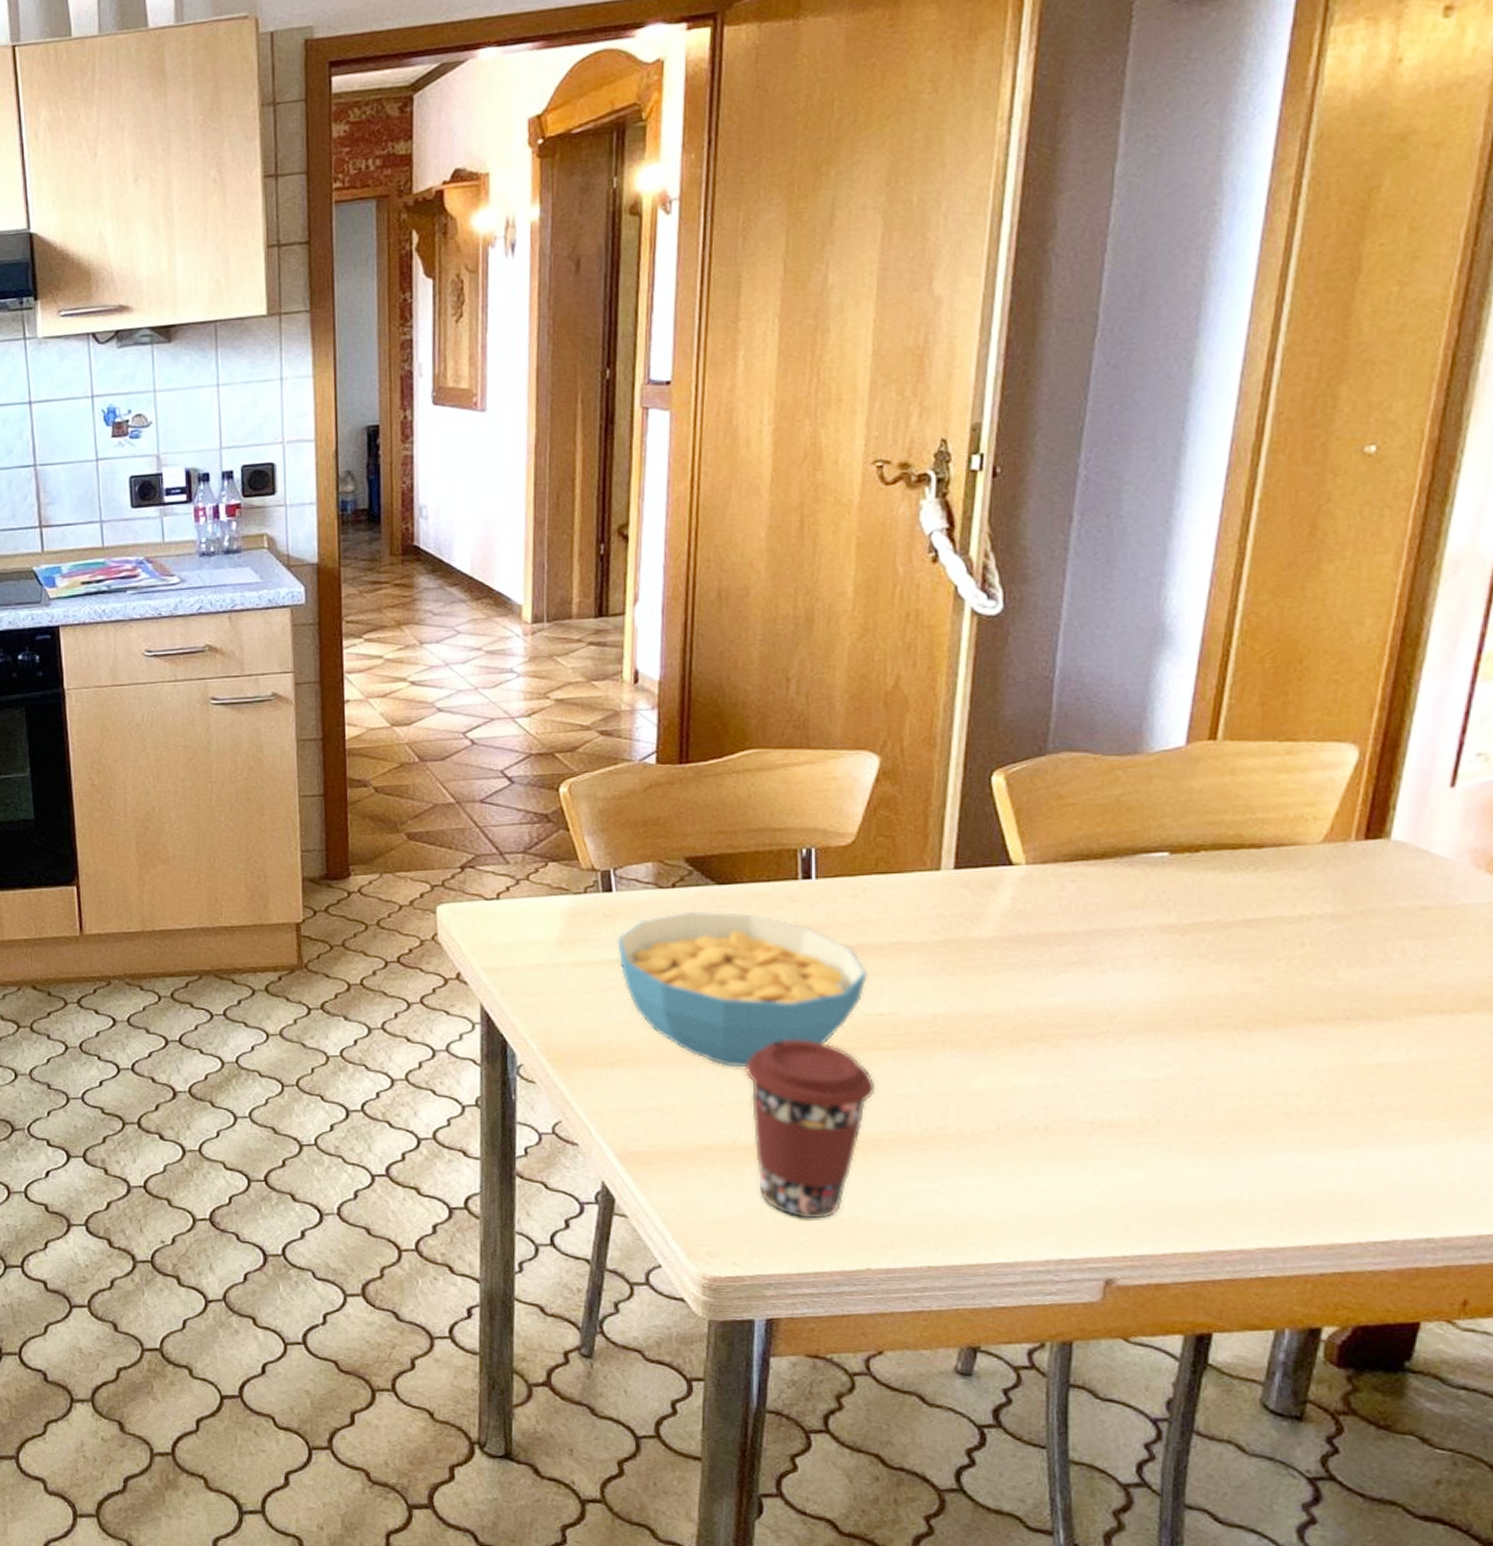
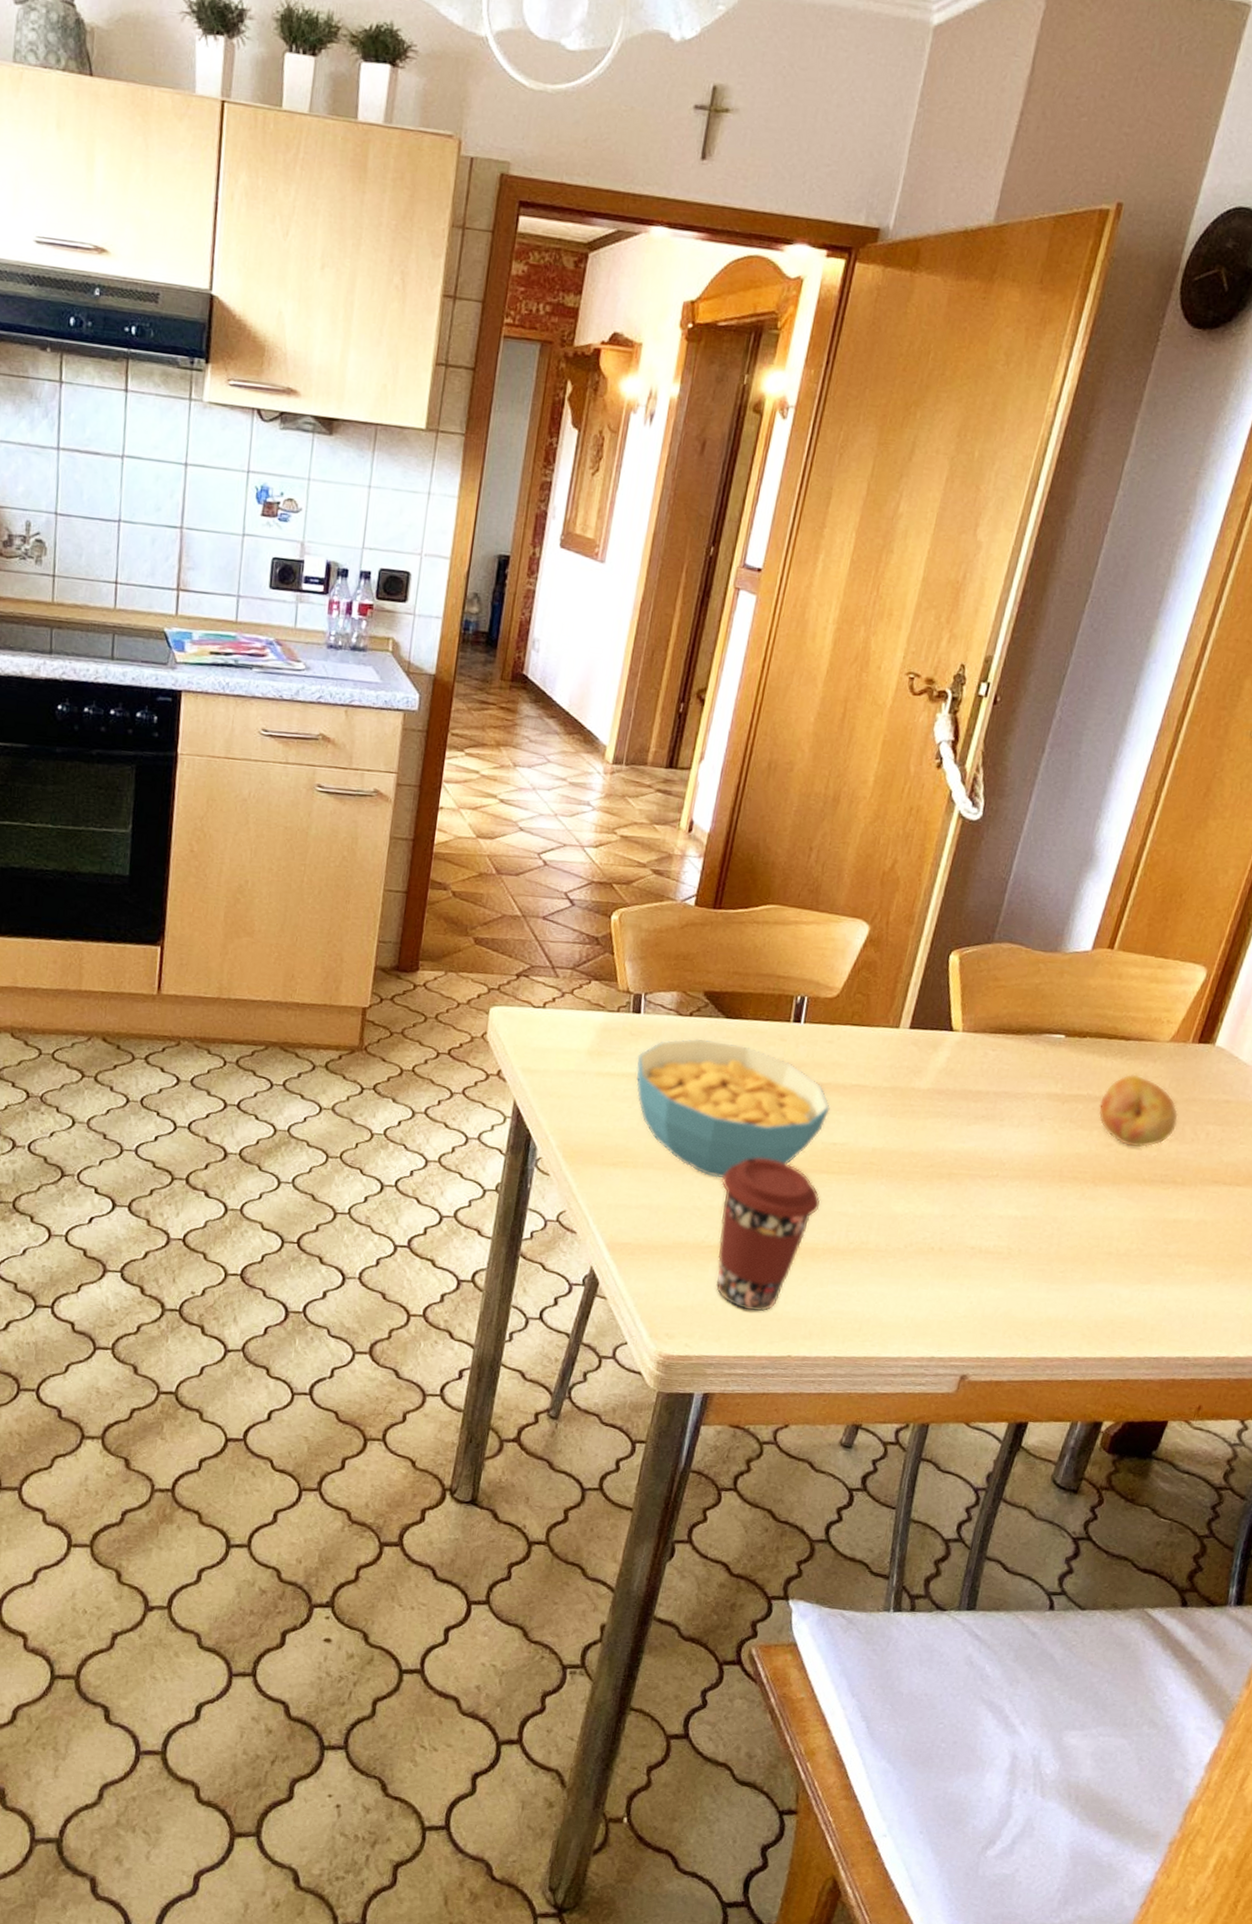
fruit: none [1236,888,1354,979] -> present [1098,1074,1179,1147]

